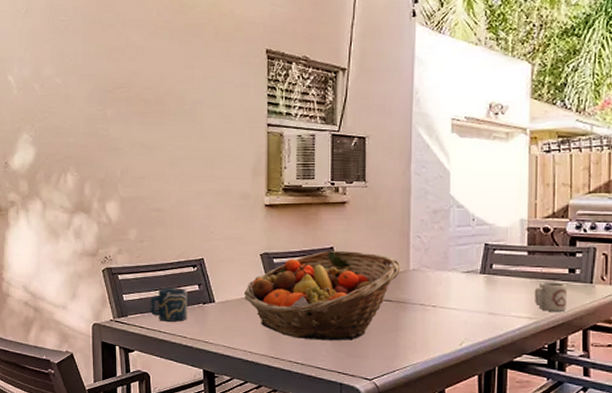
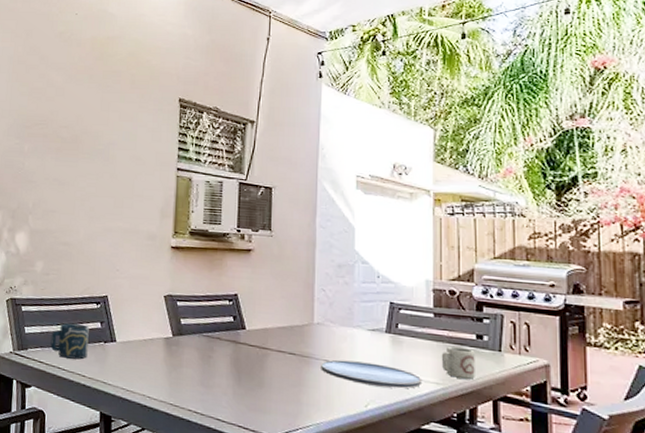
fruit basket: present [243,250,401,341] -> none [145,297,305,393]
plate: none [417,303,516,326] -> present [321,359,423,389]

